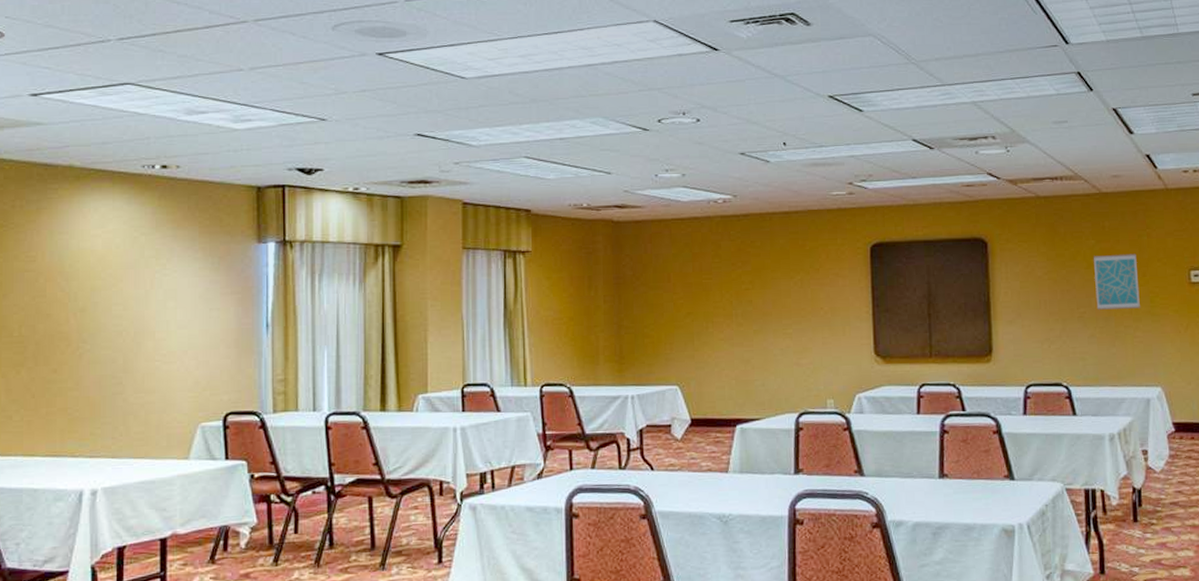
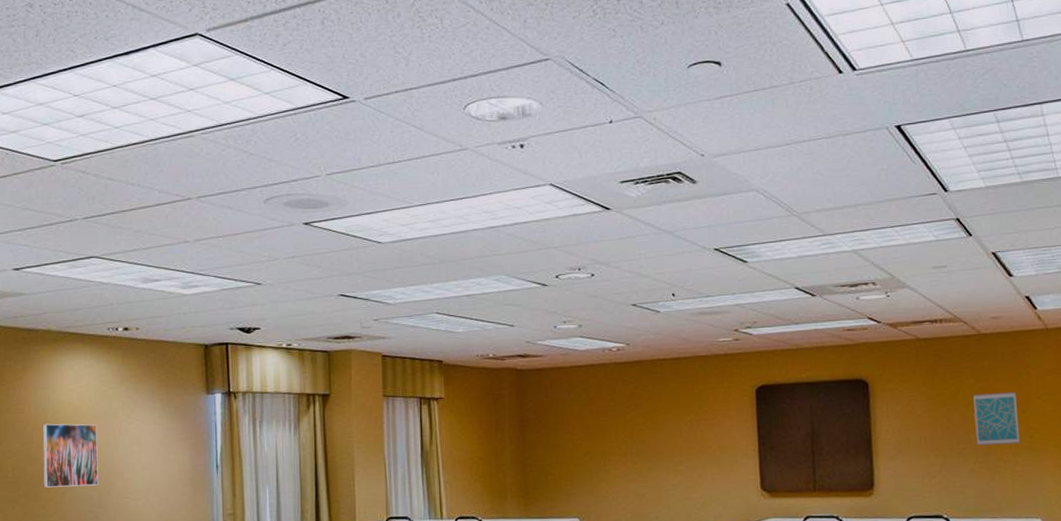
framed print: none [57,274,126,349] -> present [42,423,99,488]

